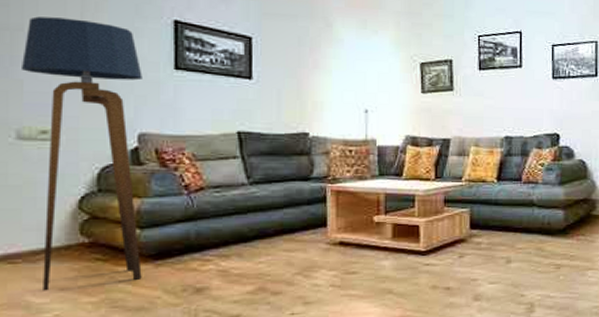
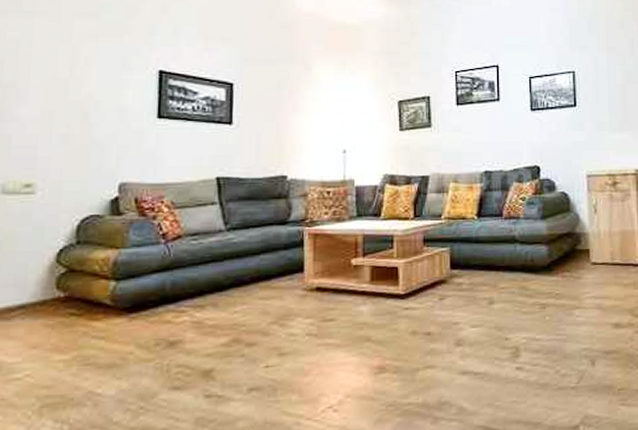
floor lamp: present [22,16,142,291] -> none [11,73,126,350]

